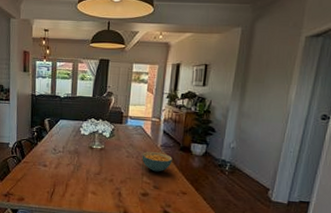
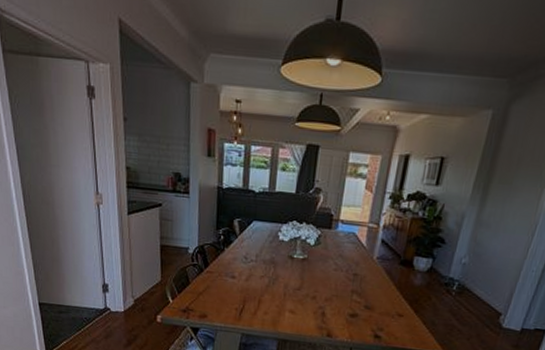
cereal bowl: present [142,151,172,172] -> none [352,264,390,290]

